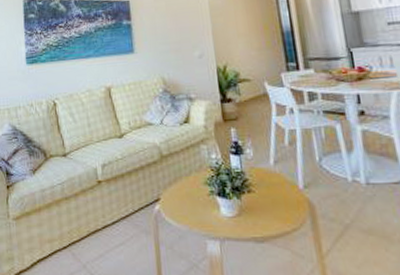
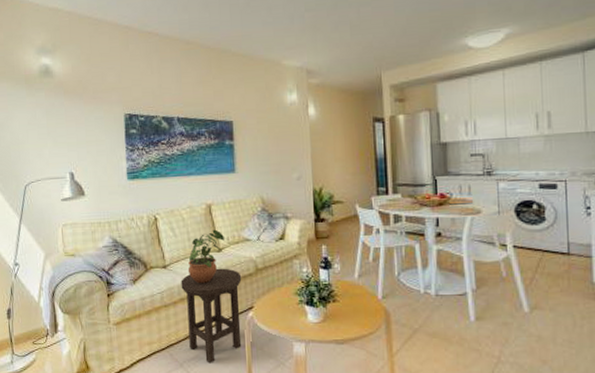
stool: none [81,155,149,265] -> present [181,268,242,363]
potted plant: none [88,113,125,174] -> present [188,229,224,284]

